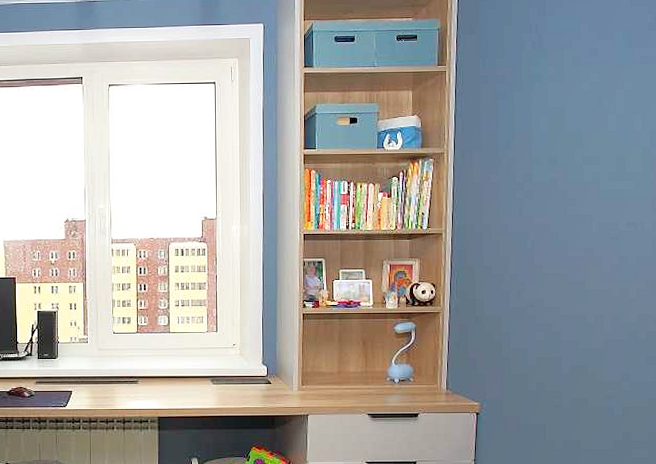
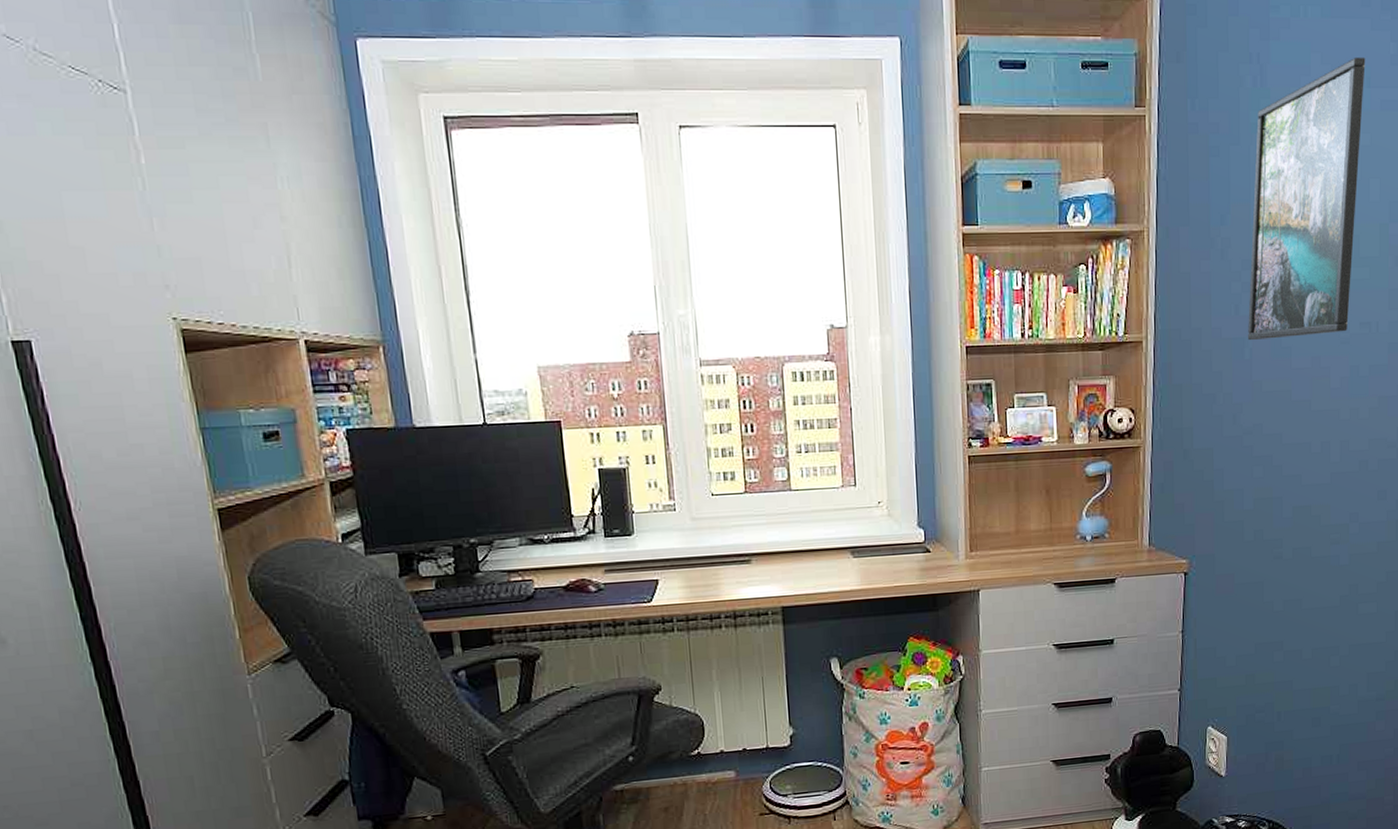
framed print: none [529,25,627,234] -> present [1247,56,1366,340]

